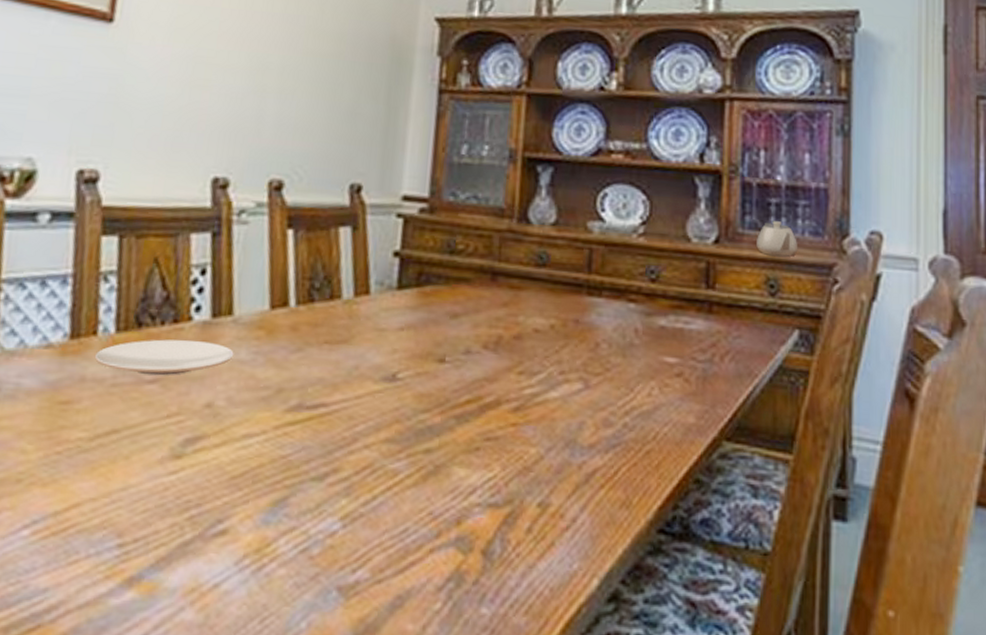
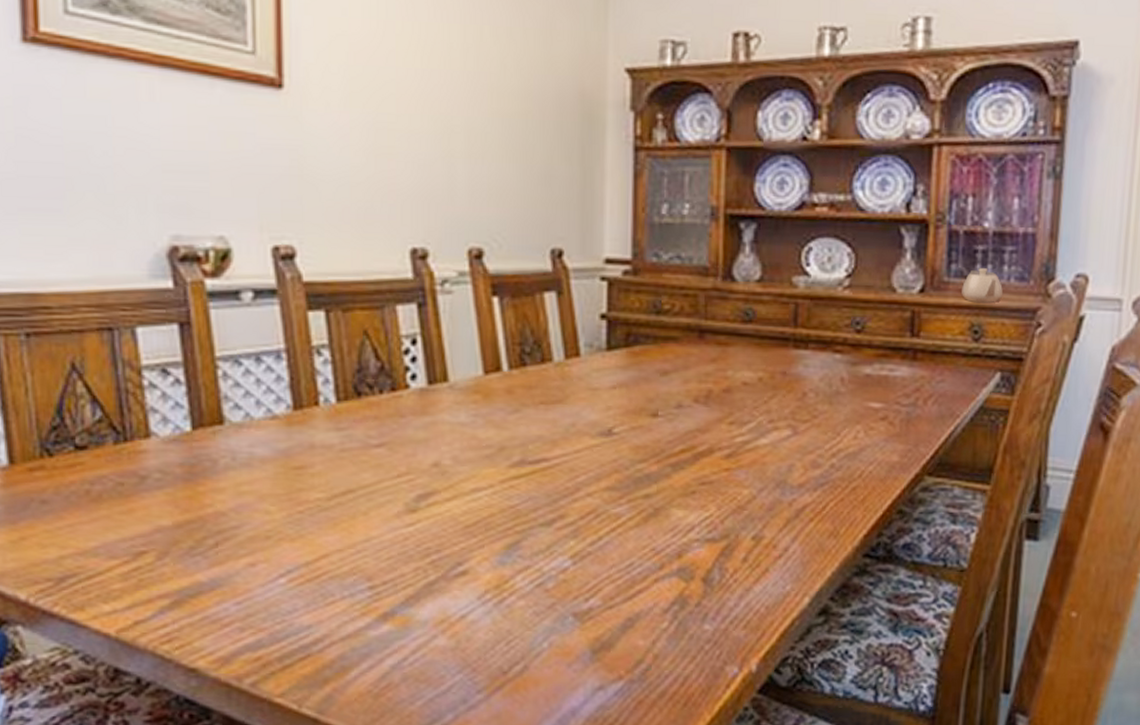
plate: present [95,339,234,376] -> none [321,406,454,440]

